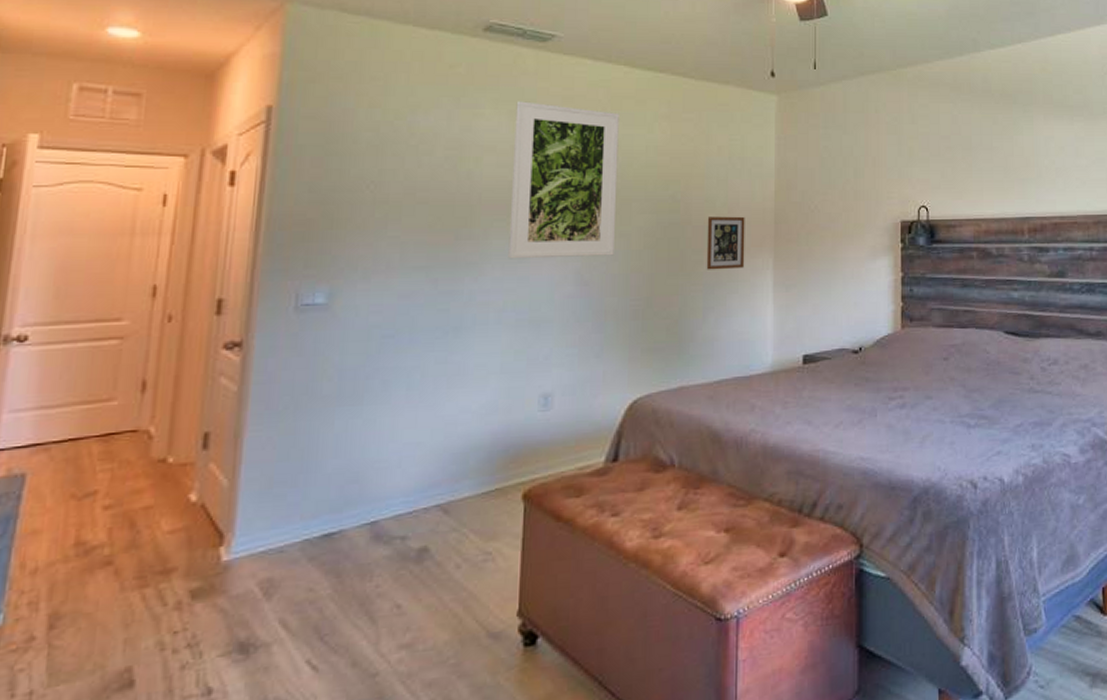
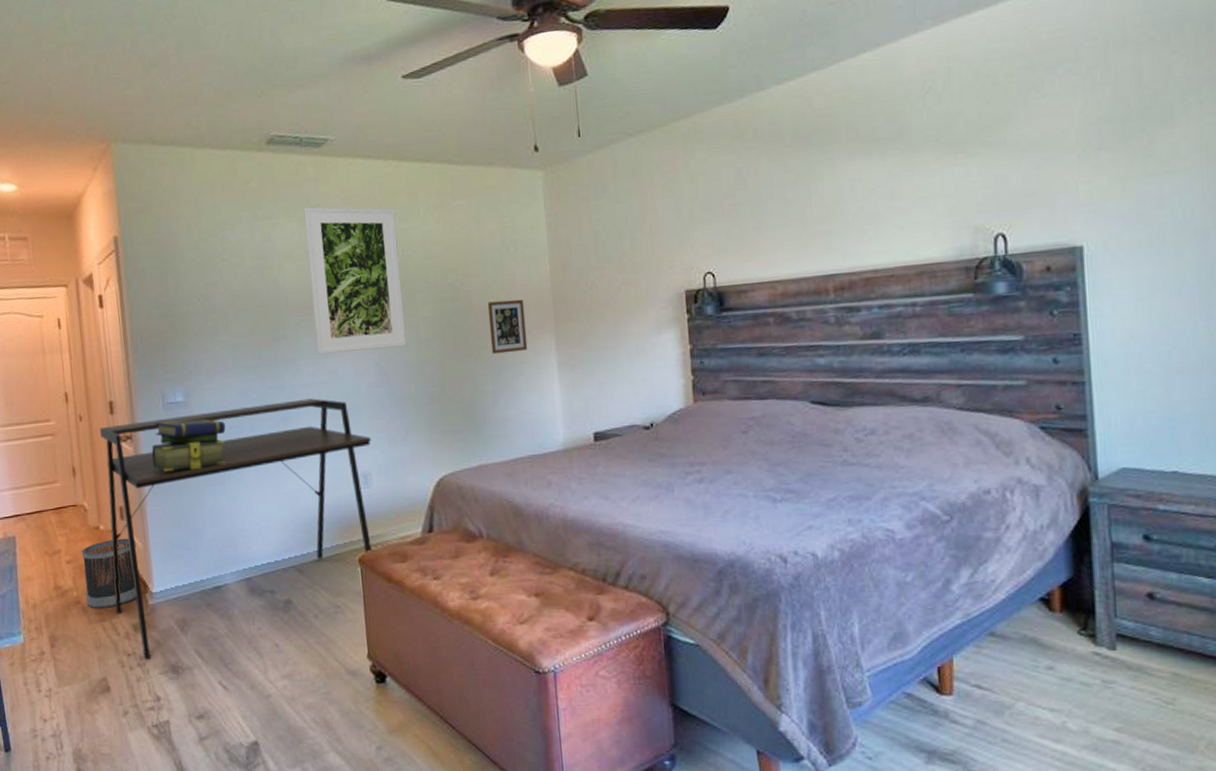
wastebasket: none [124,473,220,571] -> present [81,538,137,609]
desk: none [167,307,559,640] -> present [100,398,372,661]
stack of books: none [265,325,377,389] -> present [151,419,226,472]

